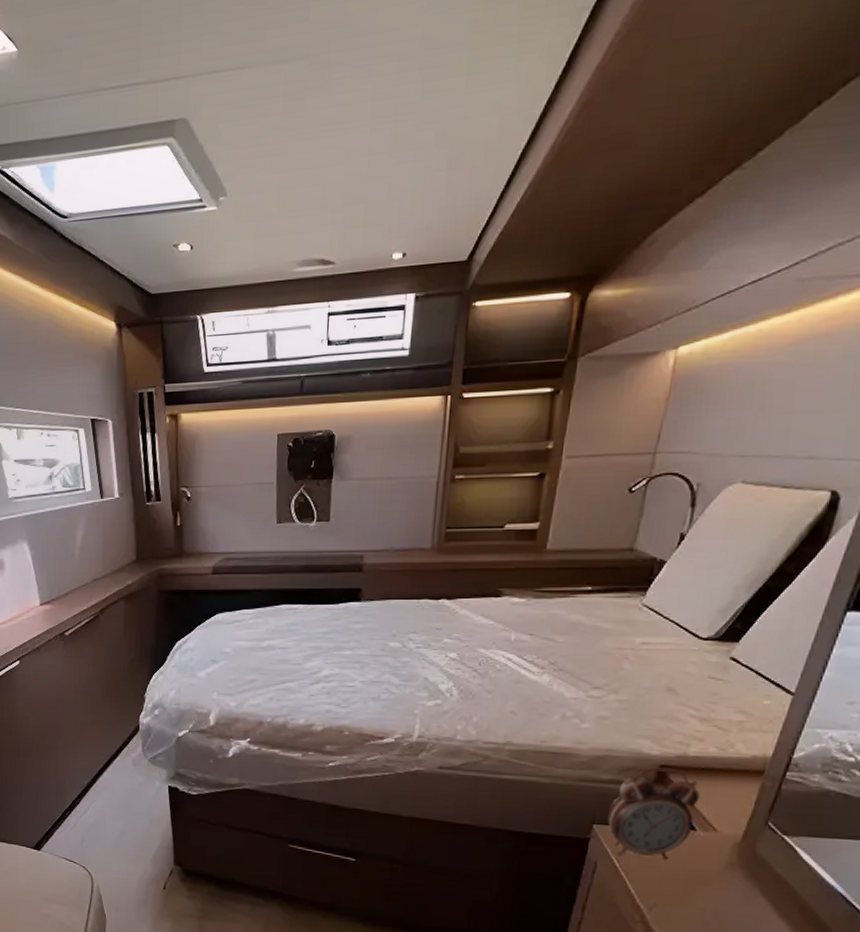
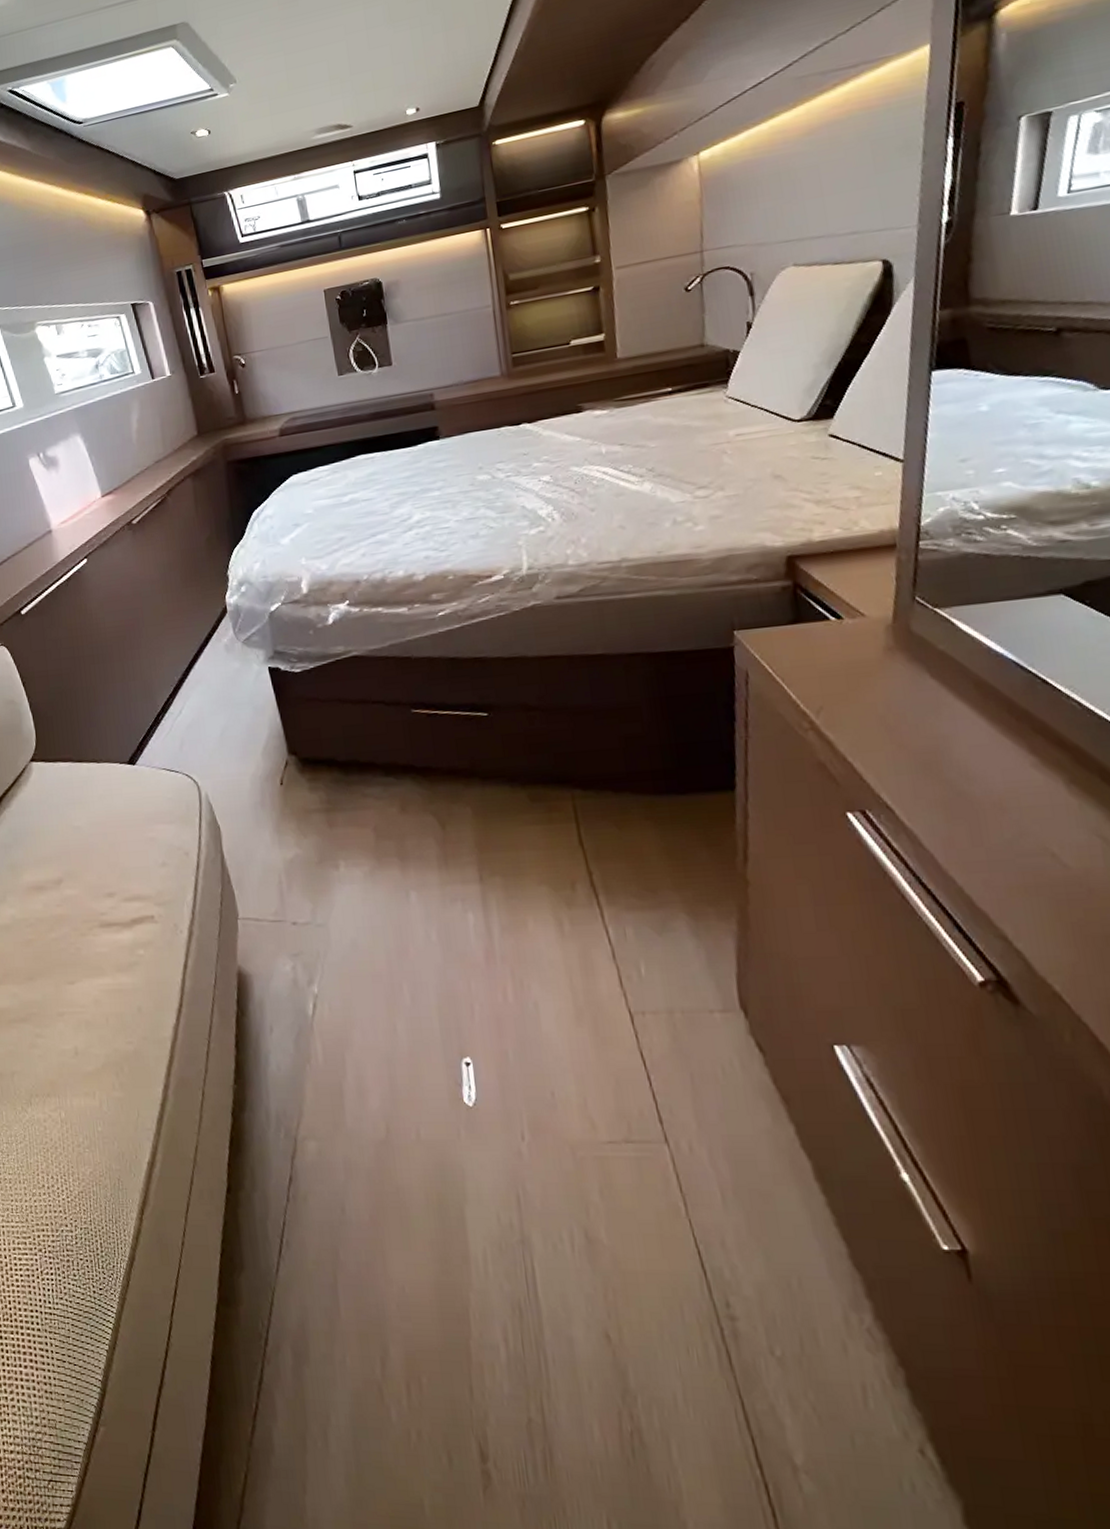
alarm clock: present [607,767,701,861] -> none [745,557,839,661]

